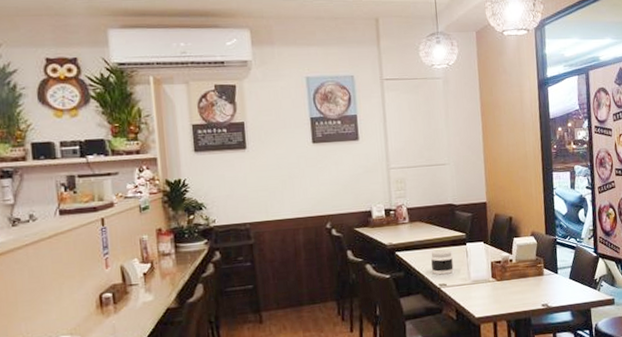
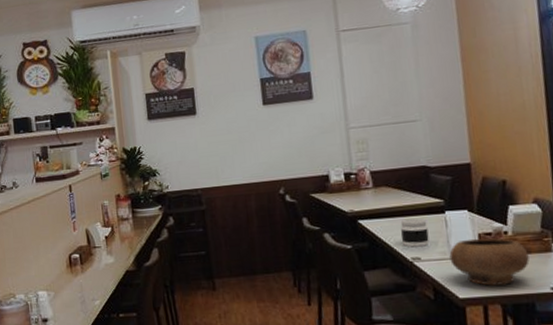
bowl: none [469,265,527,306] -> present [449,238,529,286]

